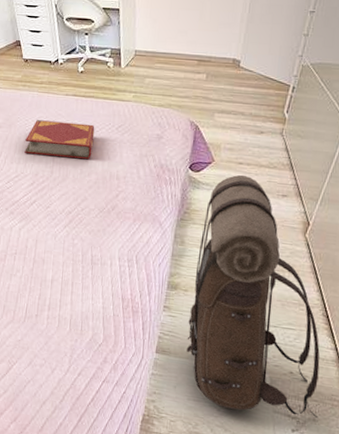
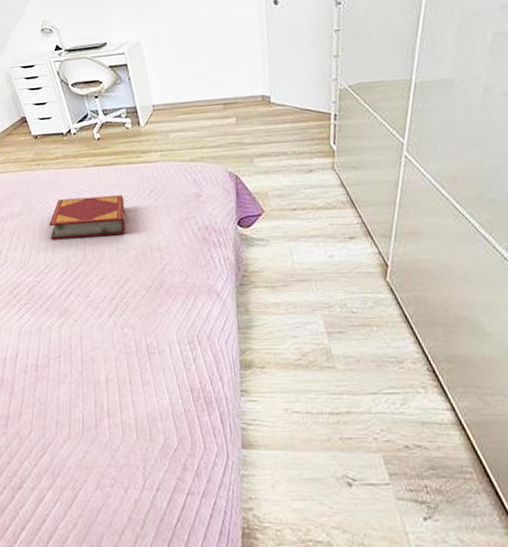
backpack: present [186,174,320,418] -> none [266,221,450,503]

